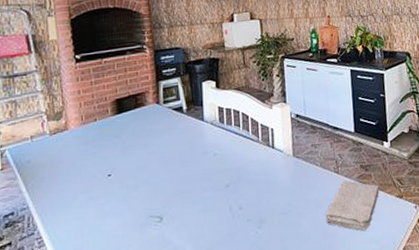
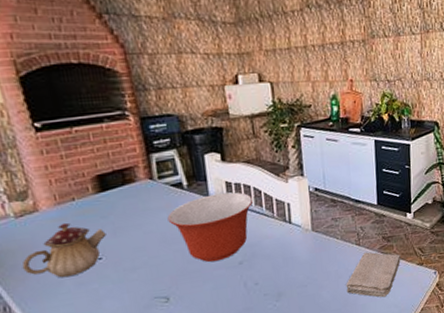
teapot: none [48,141,117,192] -> present [21,222,107,278]
mixing bowl: none [168,116,242,184] -> present [167,192,254,262]

